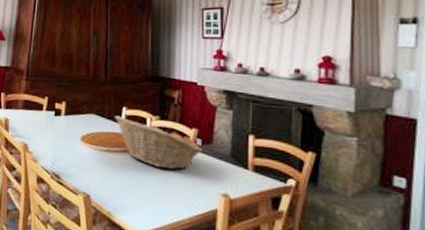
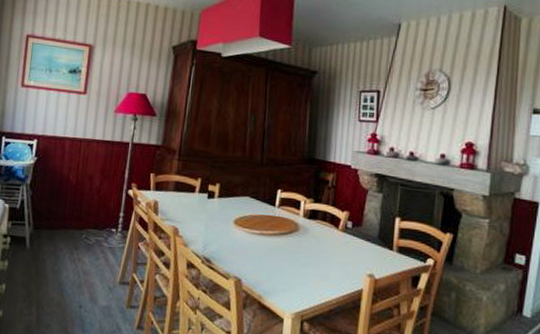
fruit basket: present [114,115,203,170] -> none [268,198,353,252]

